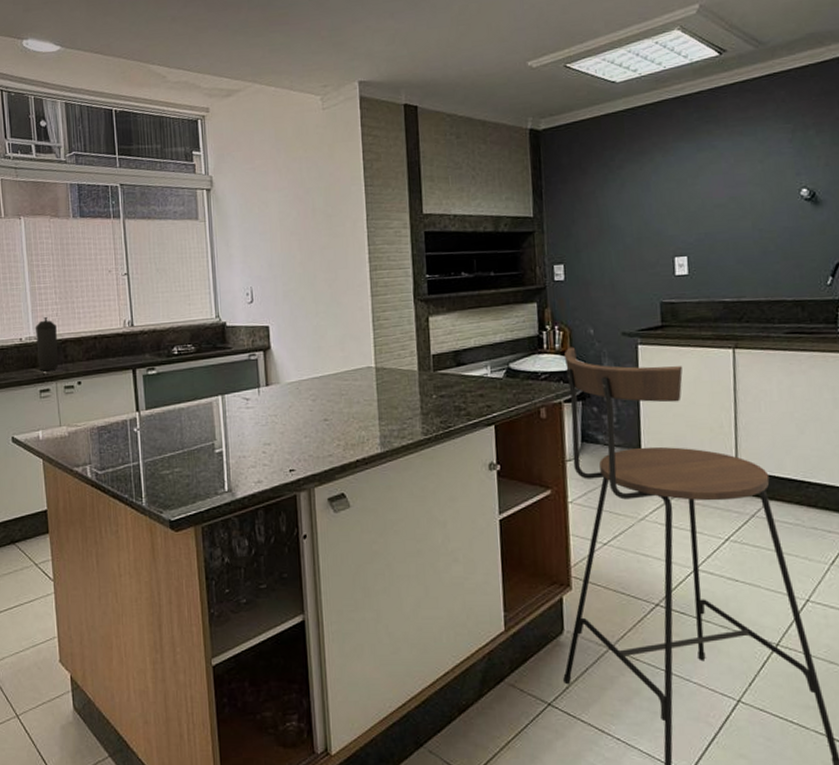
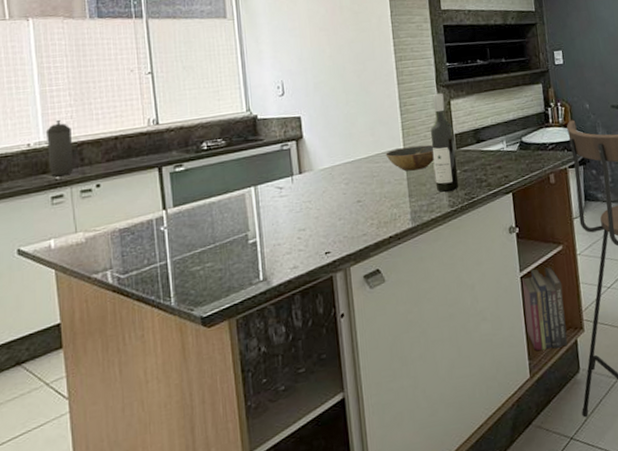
bowl: none [355,364,408,392] -> present [385,144,434,171]
bottle: none [404,307,435,418] -> present [430,92,459,192]
books: none [501,511,551,604] -> present [522,266,568,351]

